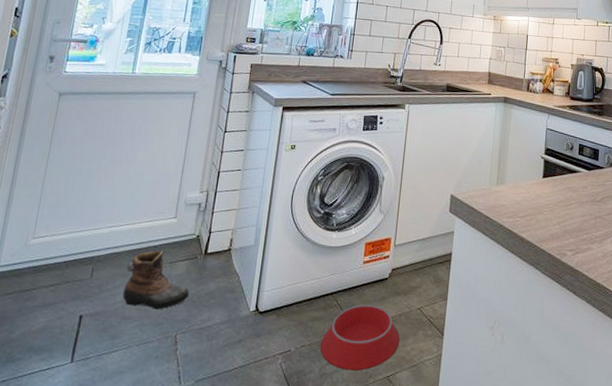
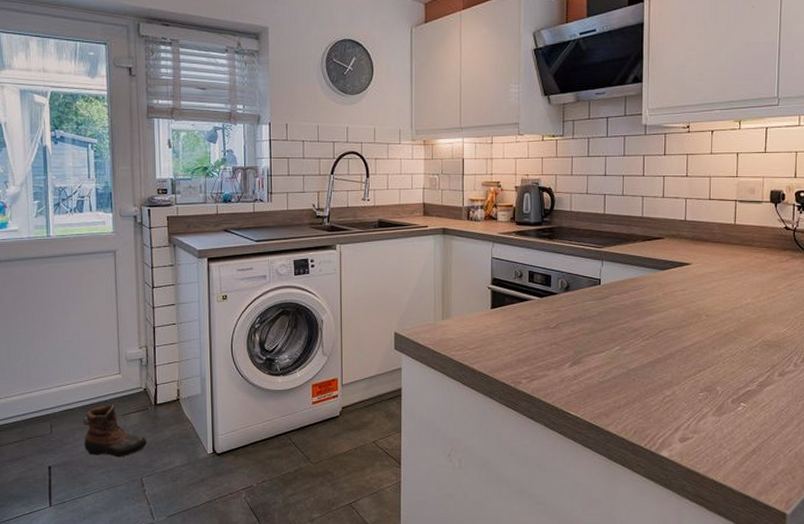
pet bowl: present [320,304,400,371] -> none [281,441,358,500]

